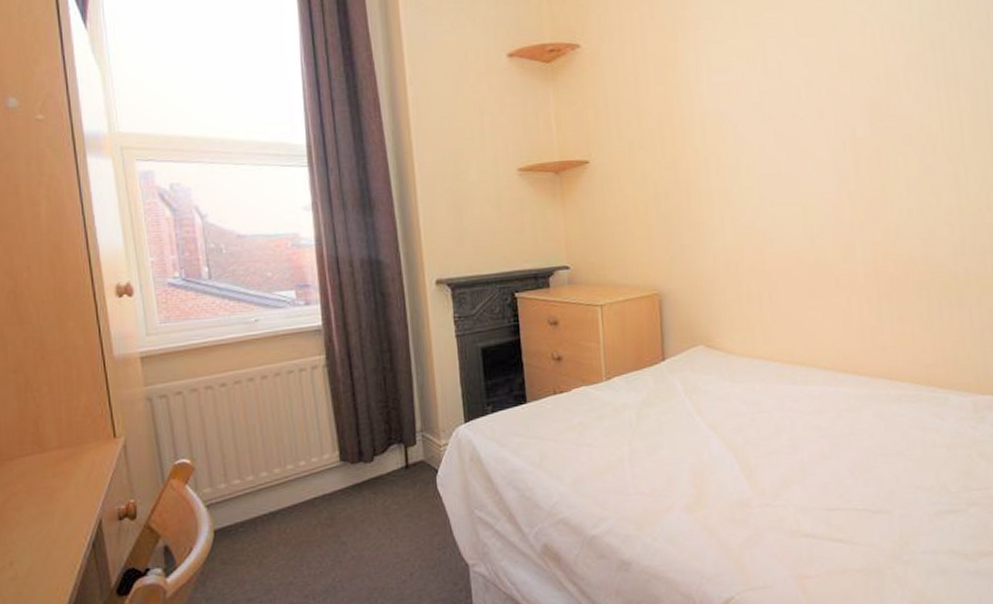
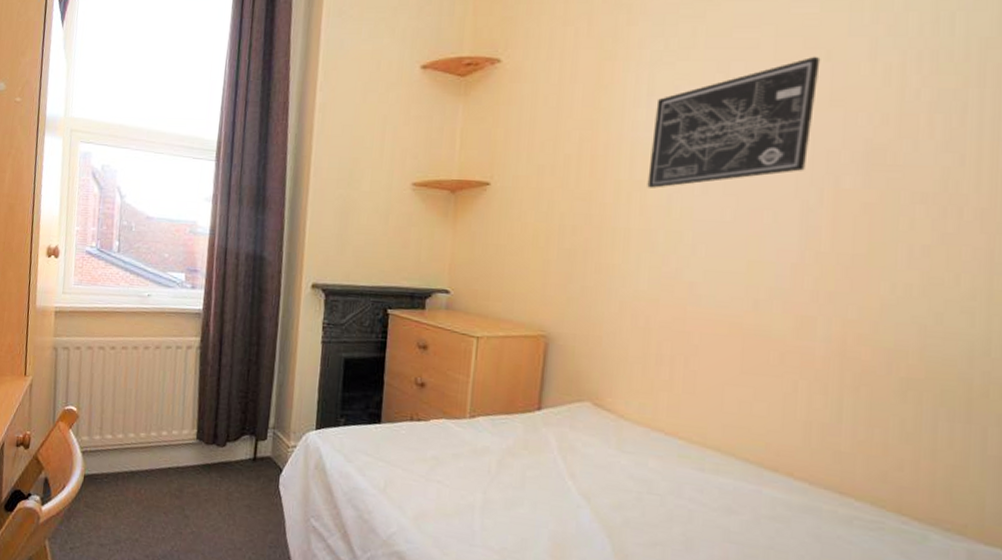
wall art: none [715,31,831,152] -> present [647,56,821,188]

